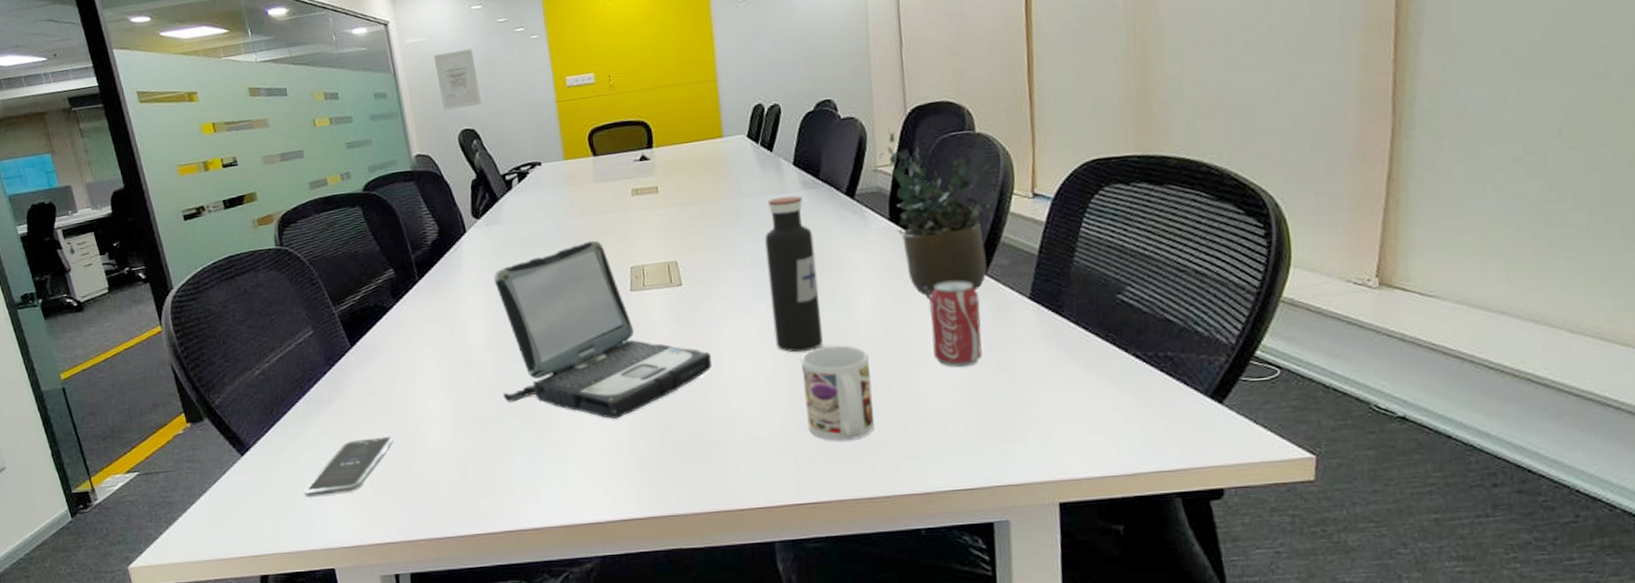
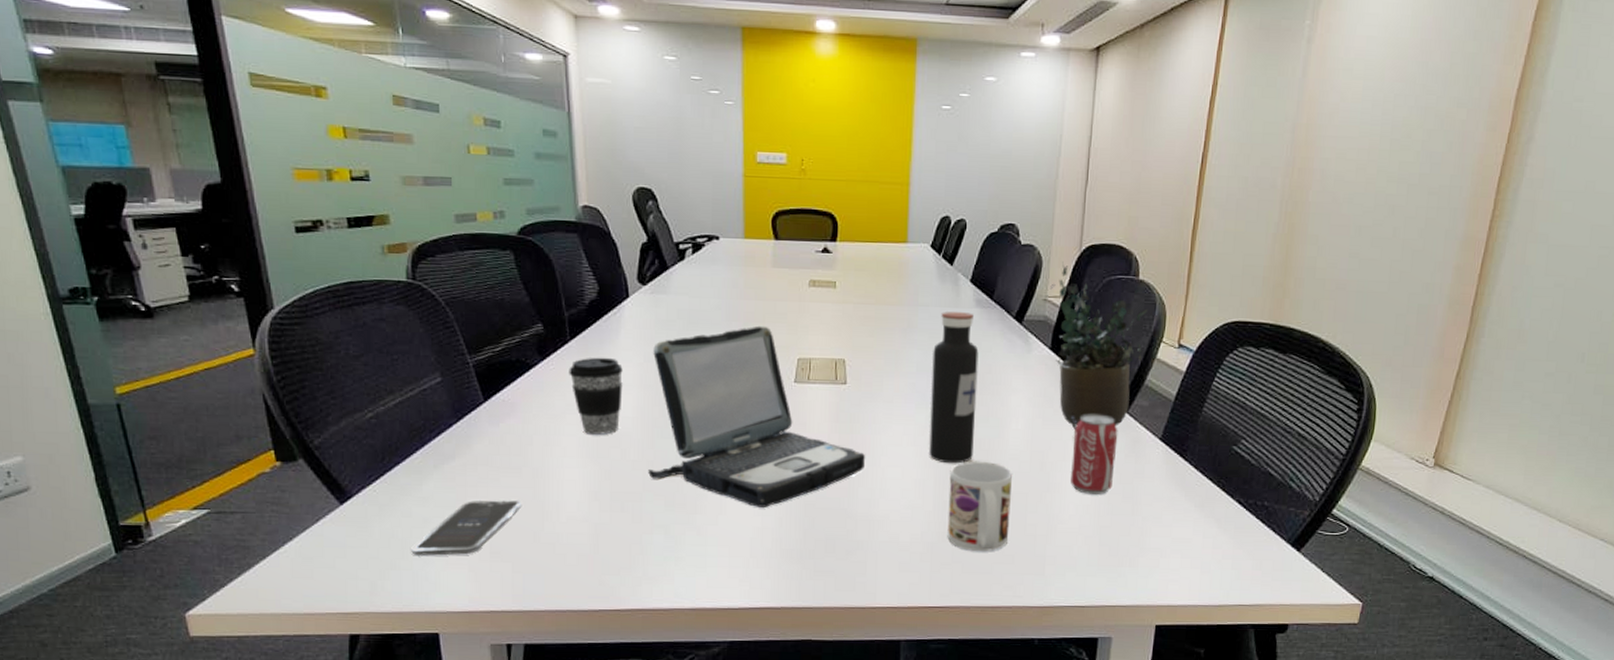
coffee cup: none [421,291,472,366] -> present [569,357,623,435]
wall art: present [433,48,482,111] -> none [615,100,663,165]

